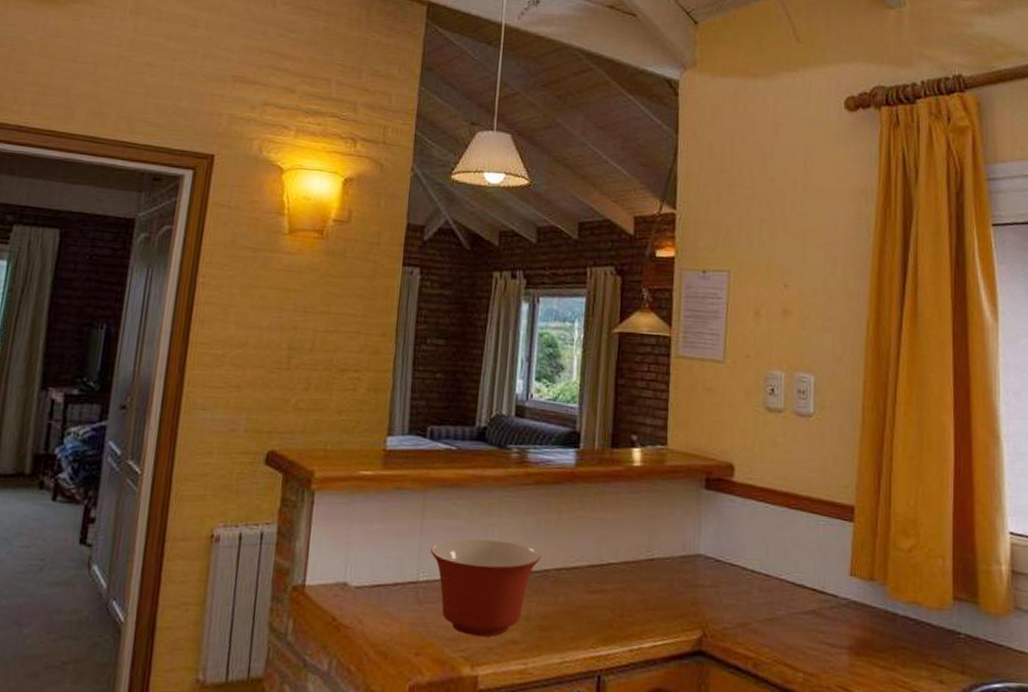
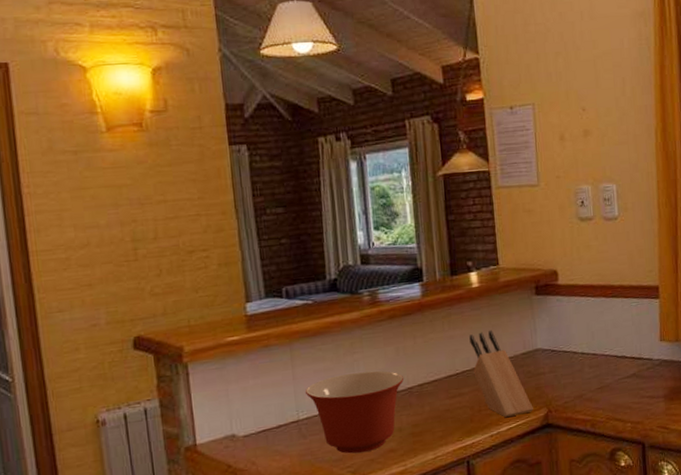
knife block: none [621,520,685,632] -> present [469,329,533,418]

